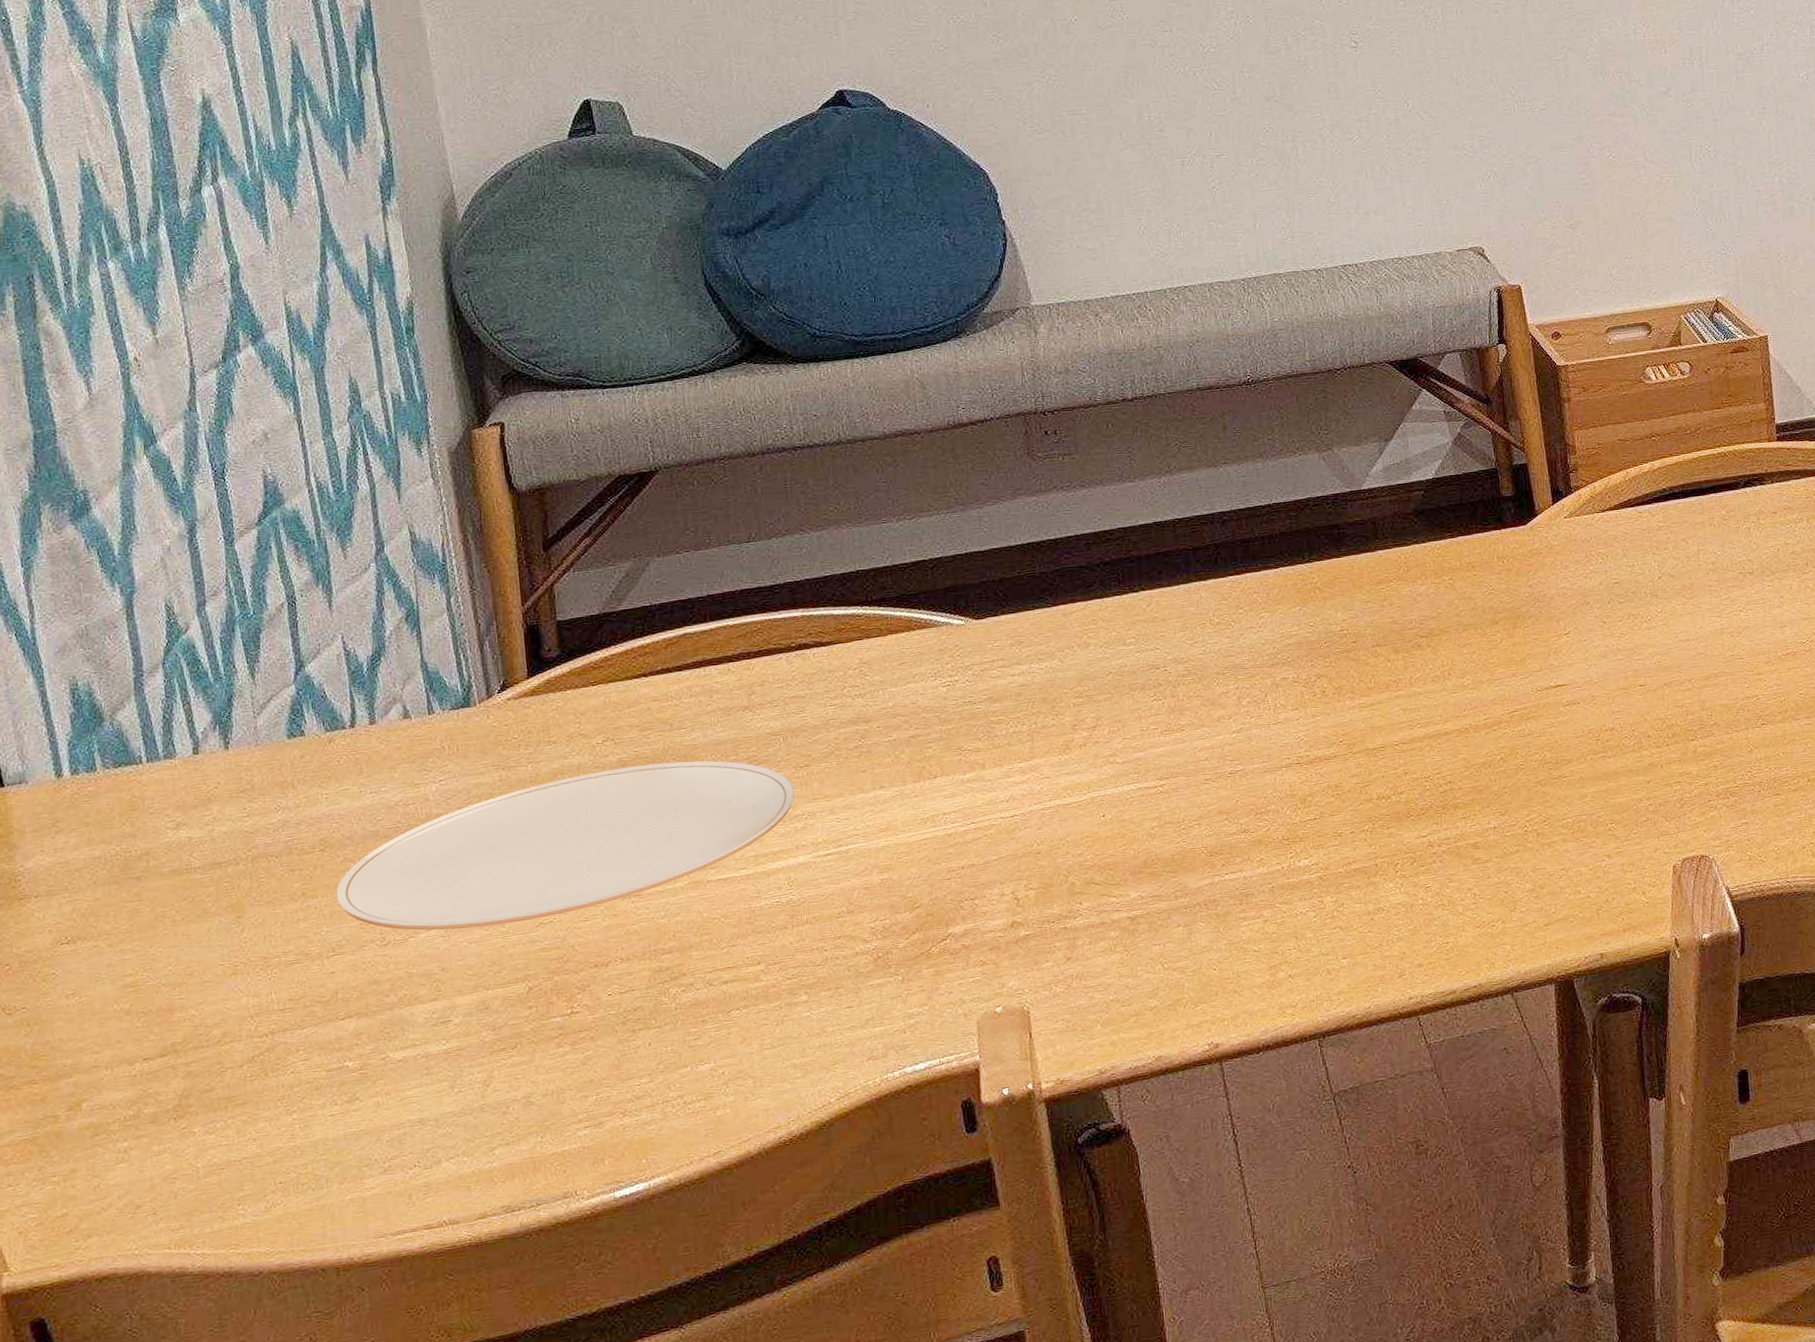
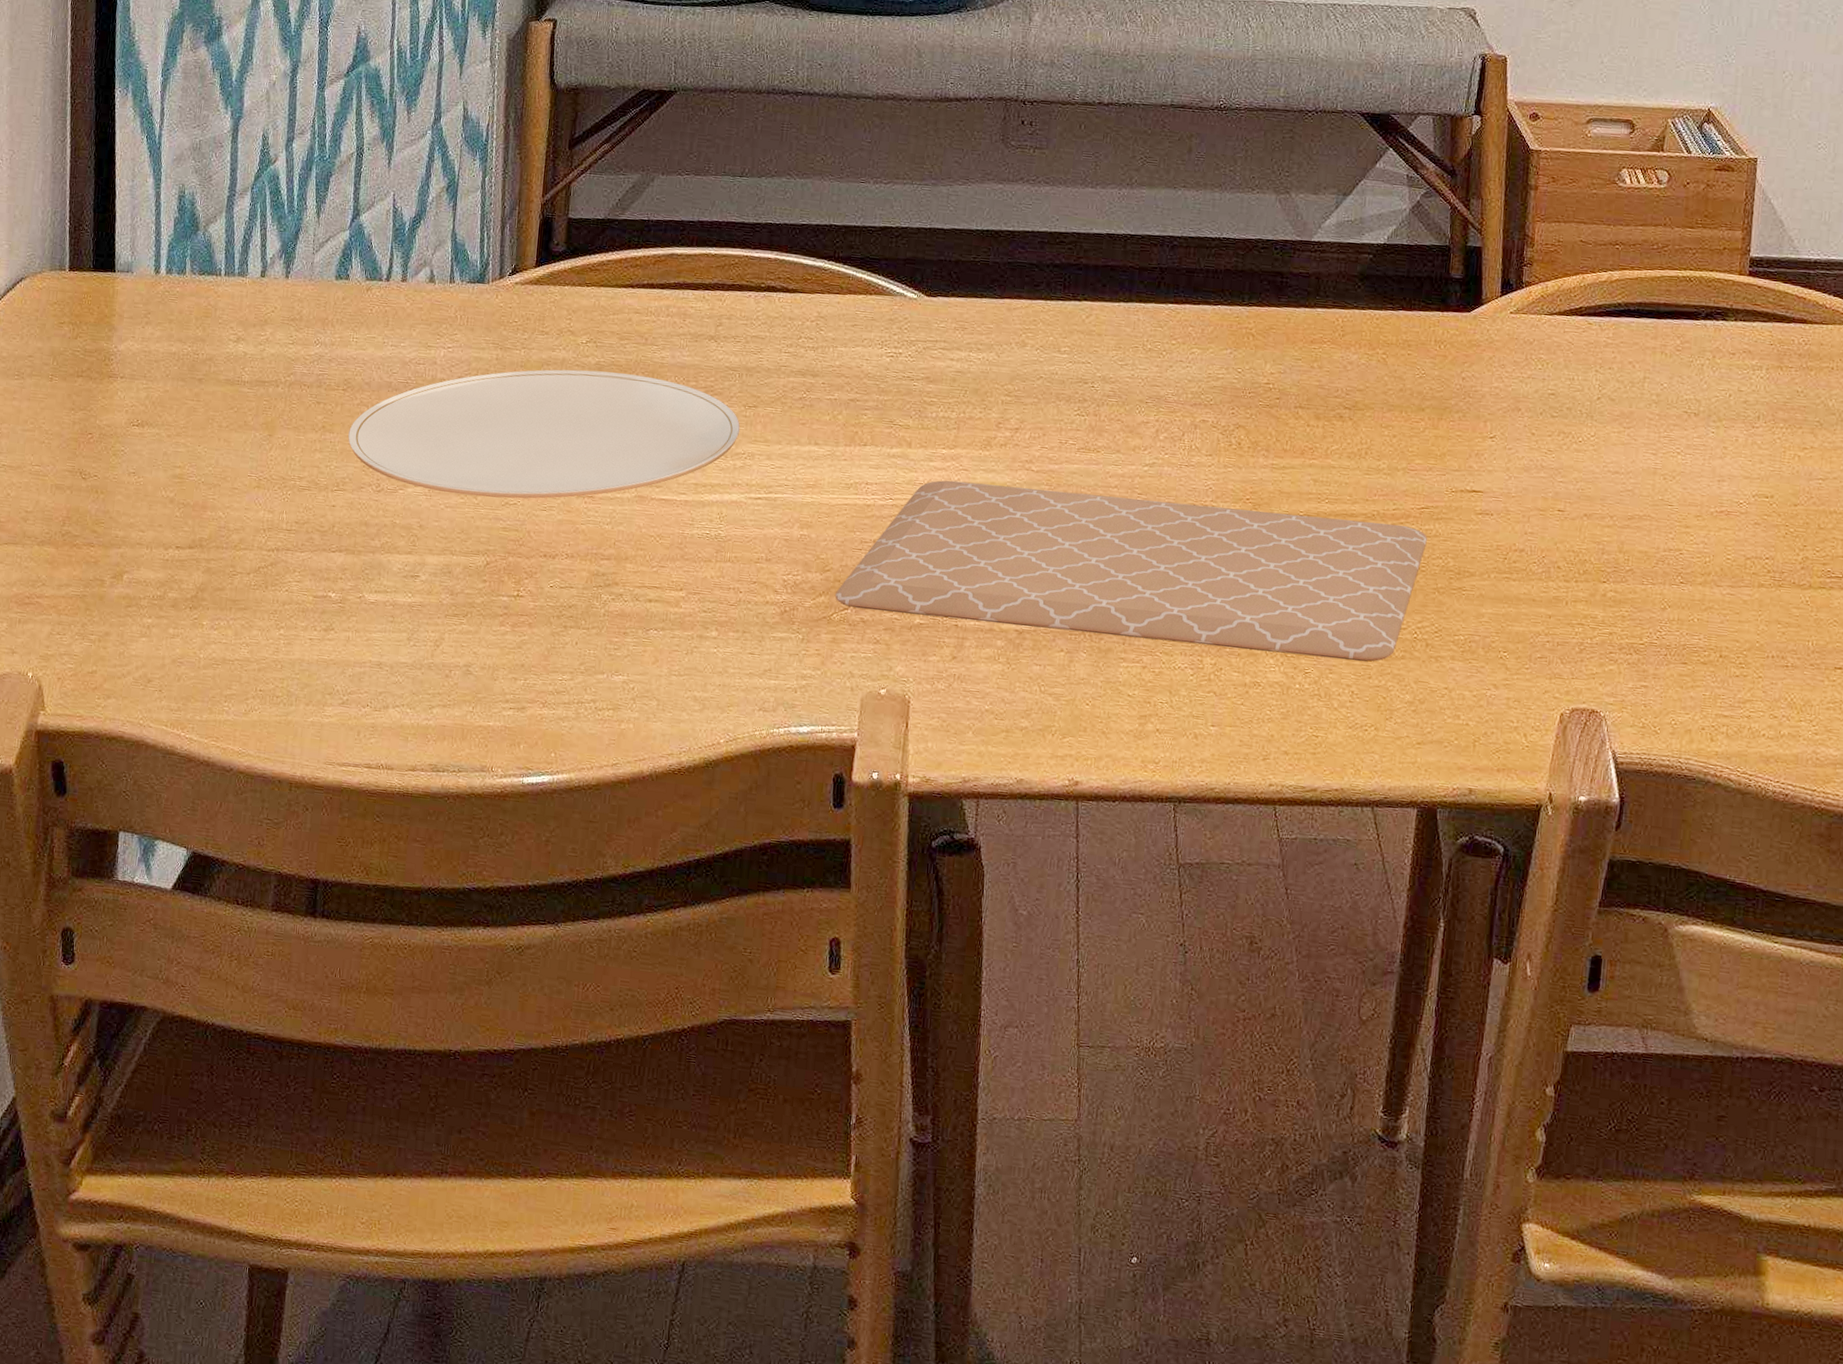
placemat: none [930,731,1522,937] -> present [835,480,1427,662]

